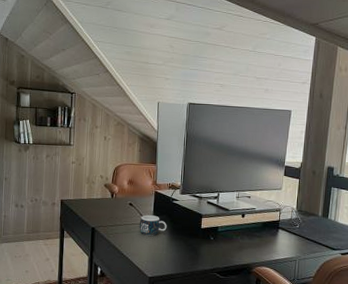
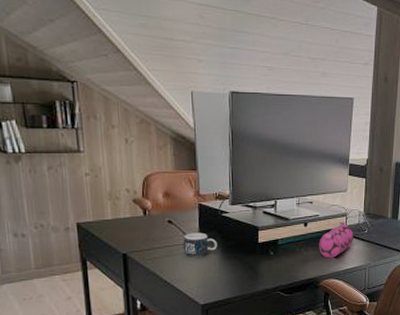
pencil case: none [254,215,286,248] -> present [319,221,354,258]

